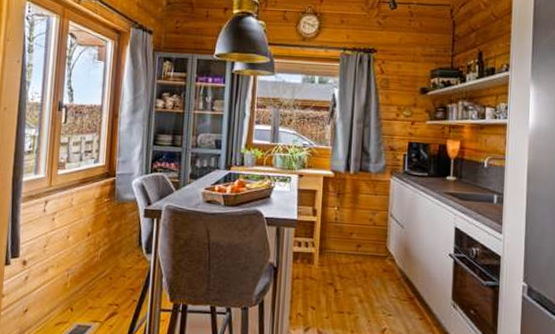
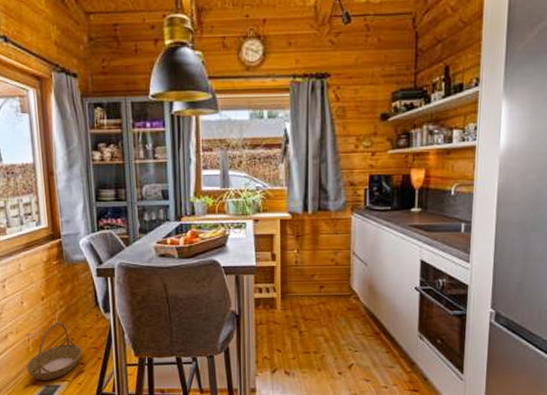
basket: none [60,259,119,320] -> present [26,322,82,380]

